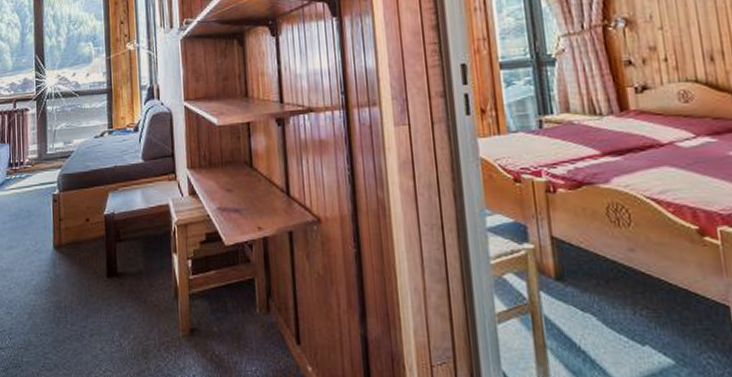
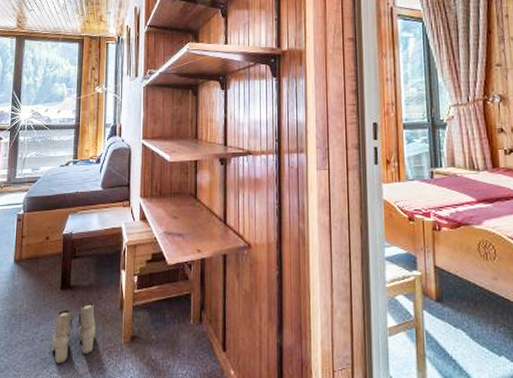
boots: none [102,292,150,361] -> present [52,303,96,364]

